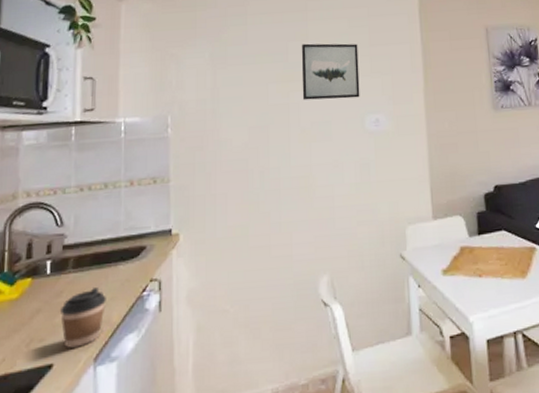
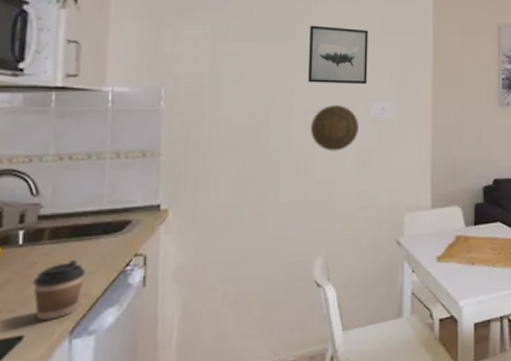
decorative plate: none [309,120,355,167] -> present [311,105,359,151]

